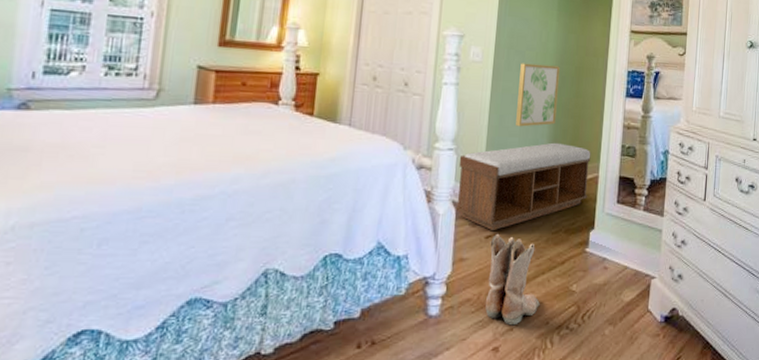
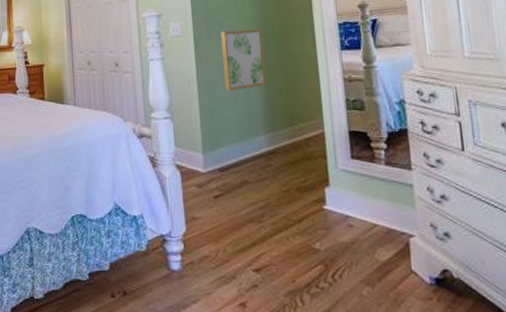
bench: present [455,142,591,230] -> none [176,102,316,190]
boots: present [485,233,540,326] -> none [219,193,282,282]

